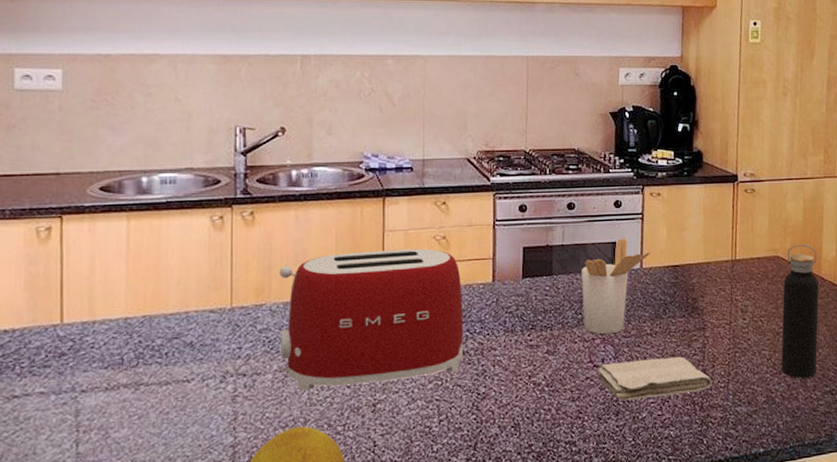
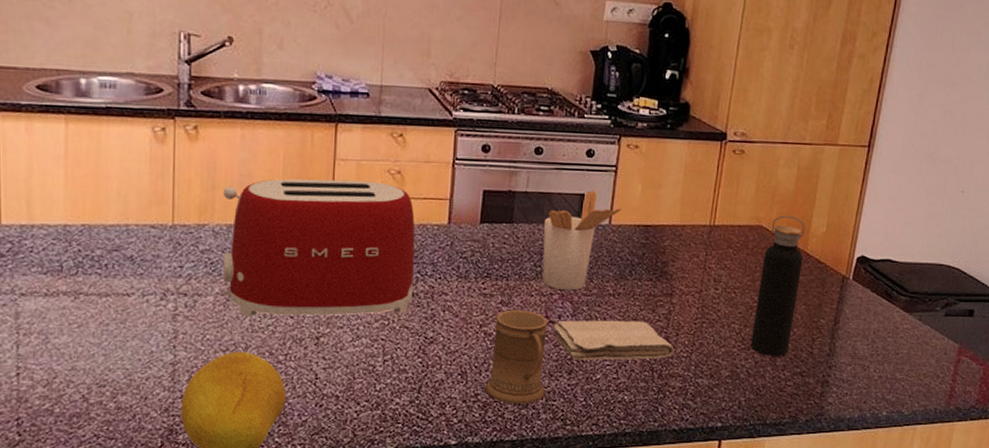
mug: none [538,357,596,451] -> present [484,309,548,404]

